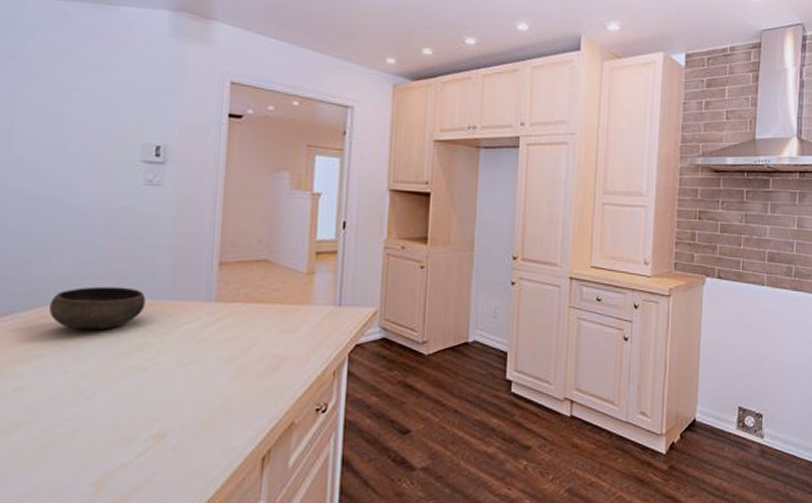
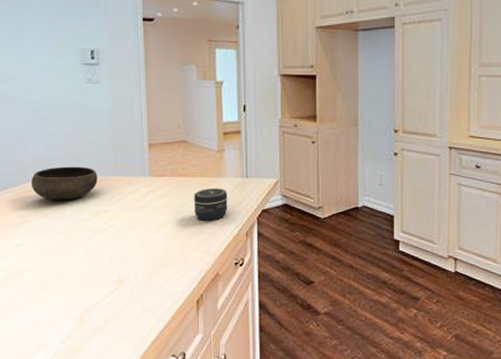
jar: none [270,318,315,357] -> present [194,189,228,221]

